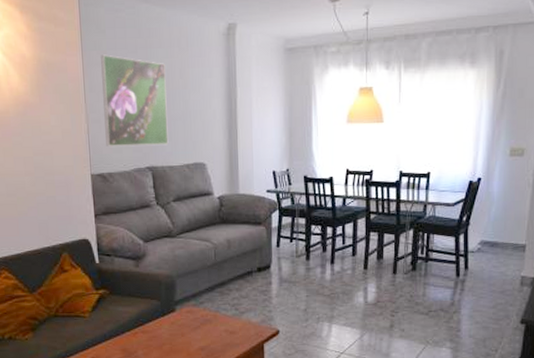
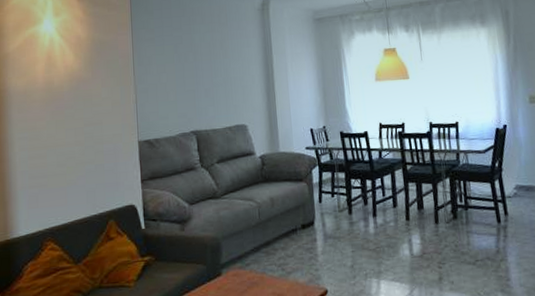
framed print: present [101,54,169,146] -> none [149,32,212,114]

